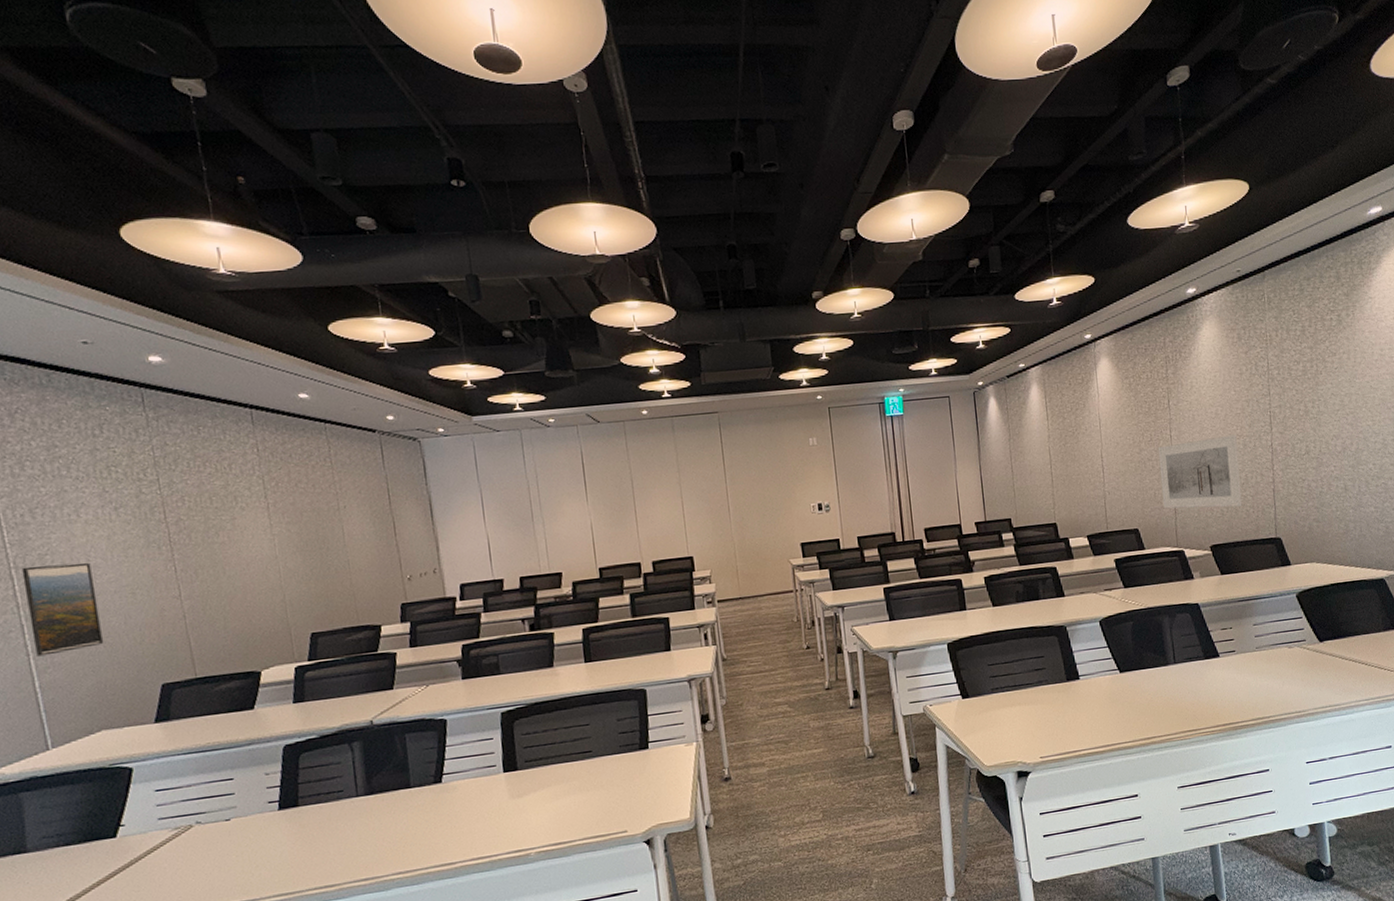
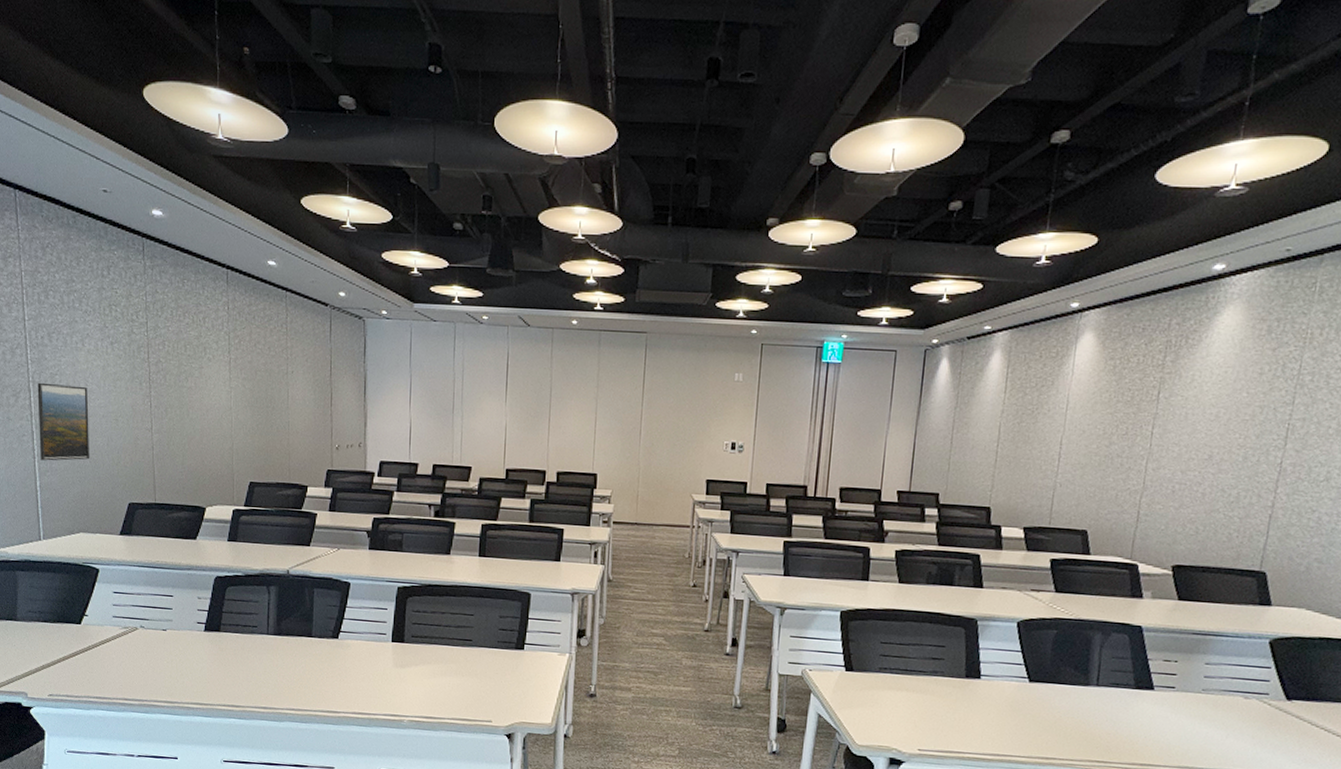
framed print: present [1157,434,1243,509] -> none [1123,442,1237,527]

